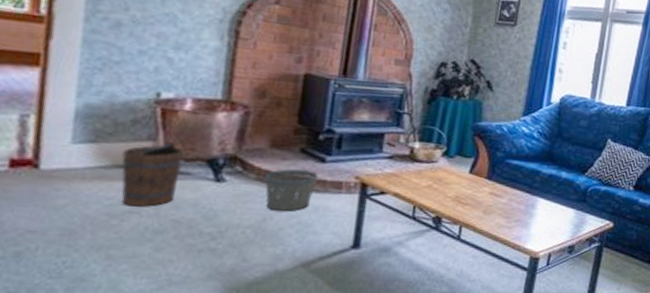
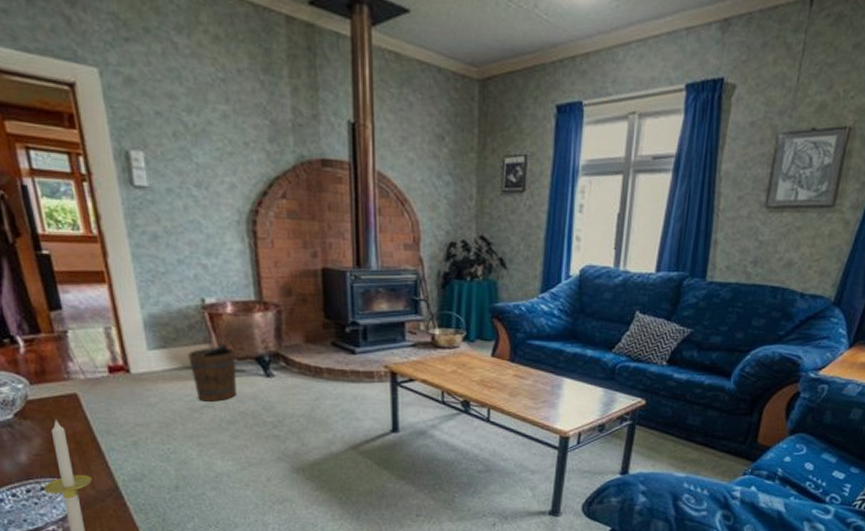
basket: present [264,169,319,212] -> none [305,362,352,402]

